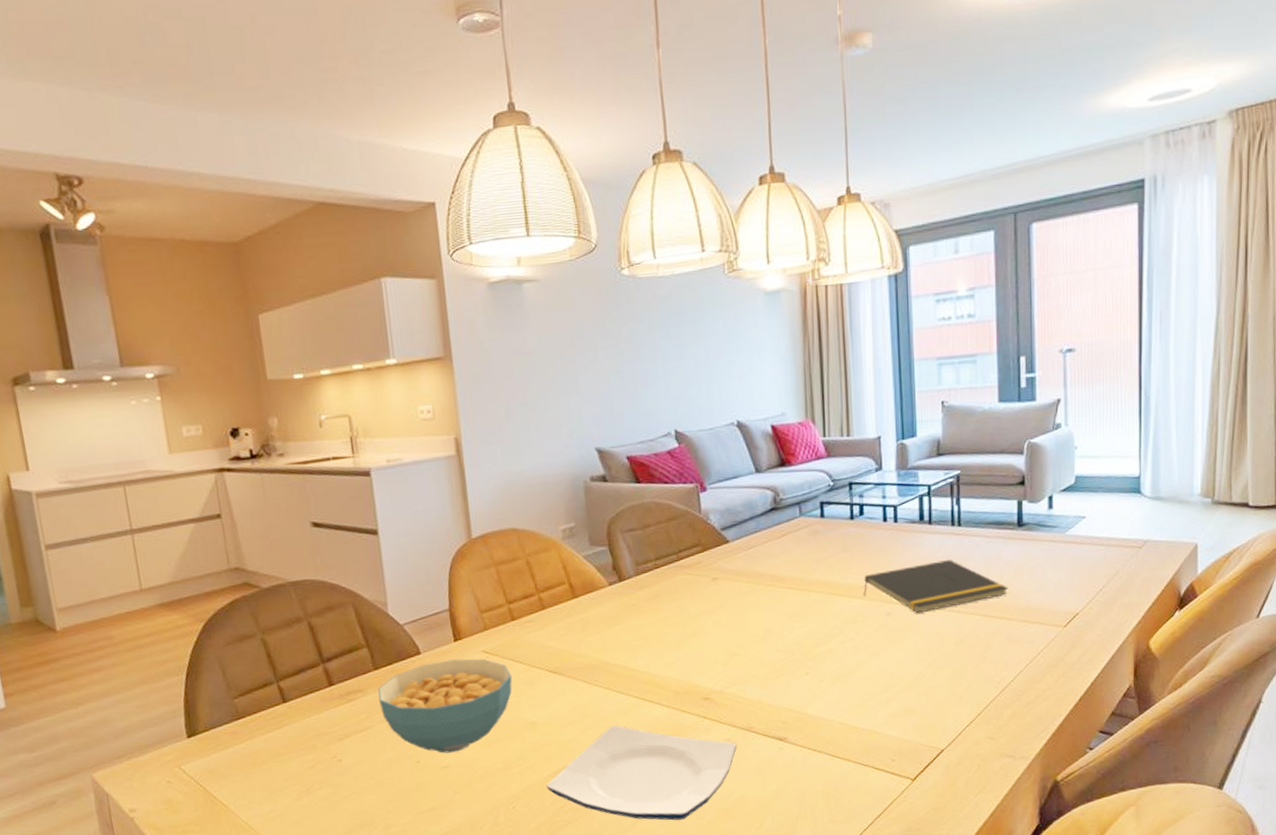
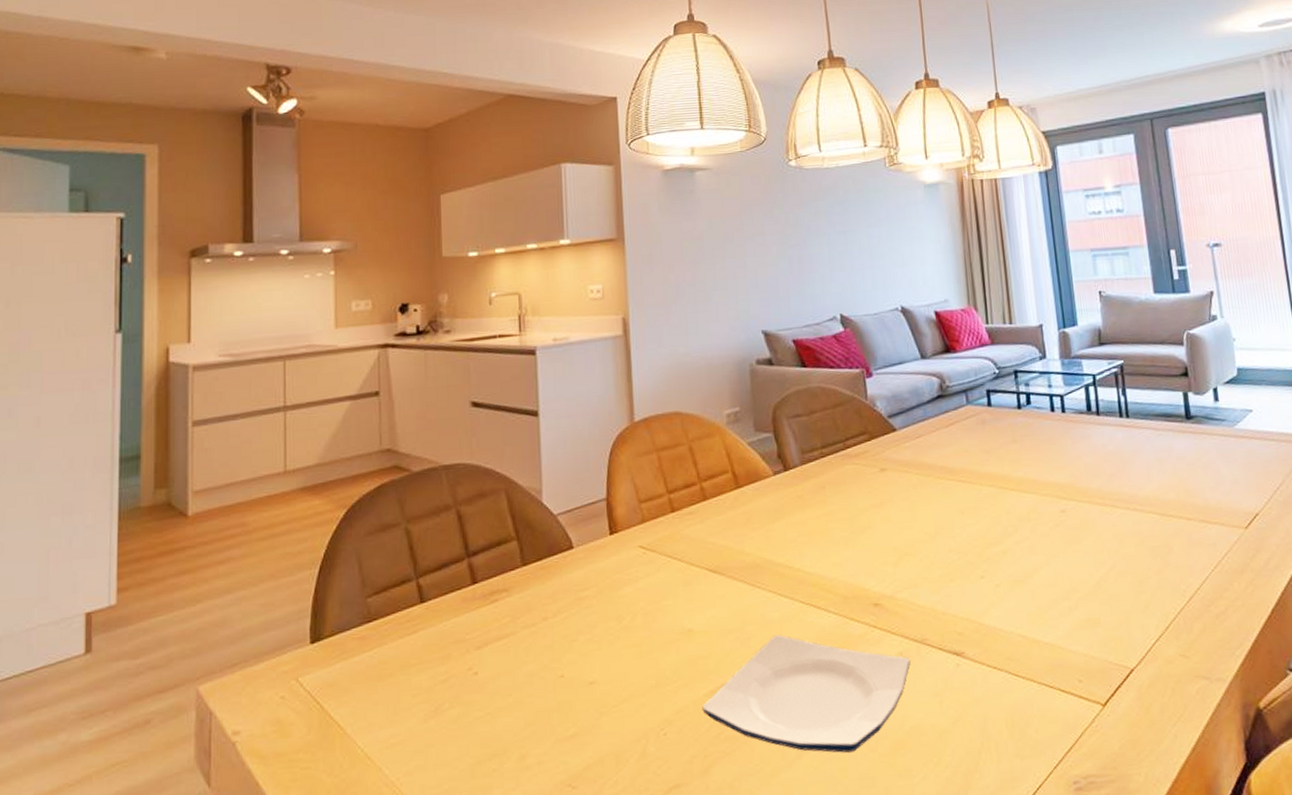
cereal bowl: present [378,658,513,753] -> none [524,554,670,666]
notepad: present [863,559,1009,614] -> none [1035,452,1184,511]

